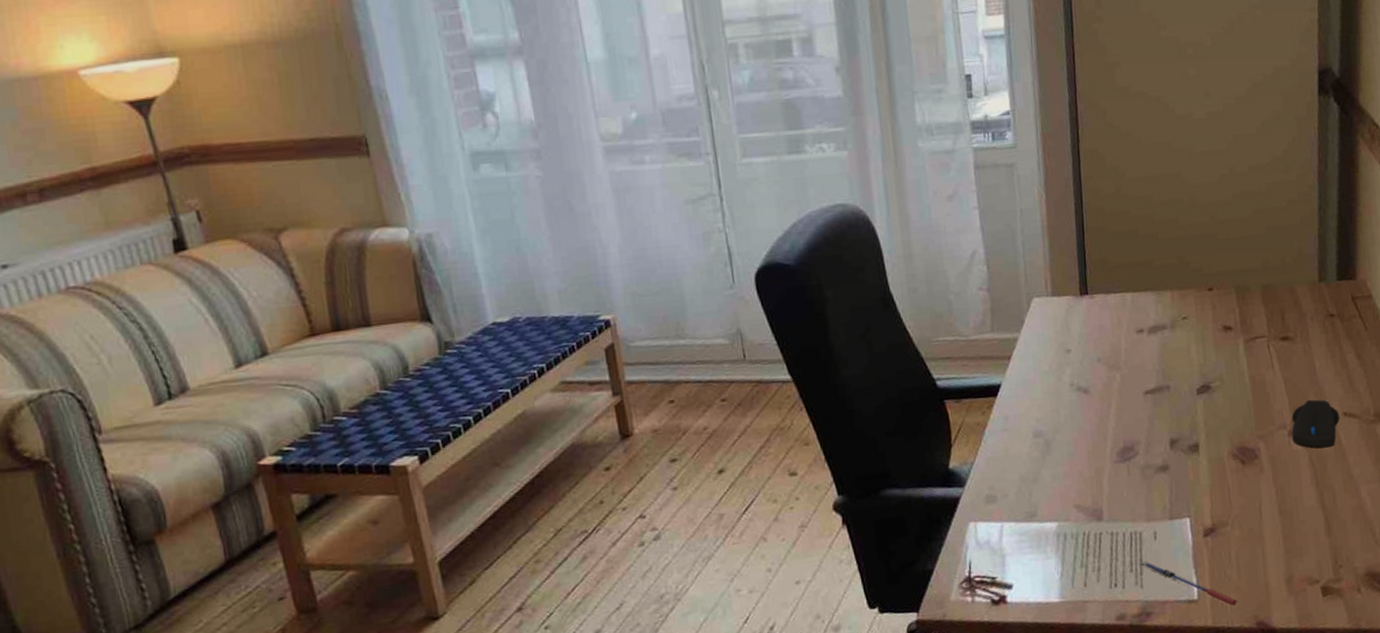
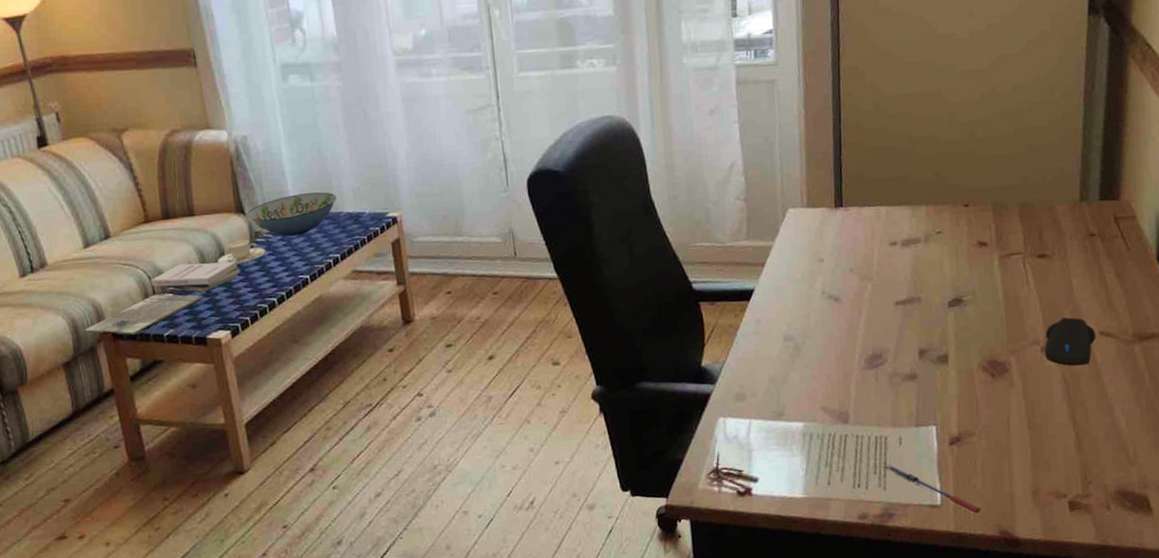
magazine: none [237,417,385,468] -> present [84,294,204,336]
books: none [319,377,428,414] -> present [150,261,240,293]
teacup: none [399,351,458,380] -> present [217,240,266,265]
decorative bowl: none [433,294,540,346] -> present [246,192,337,237]

